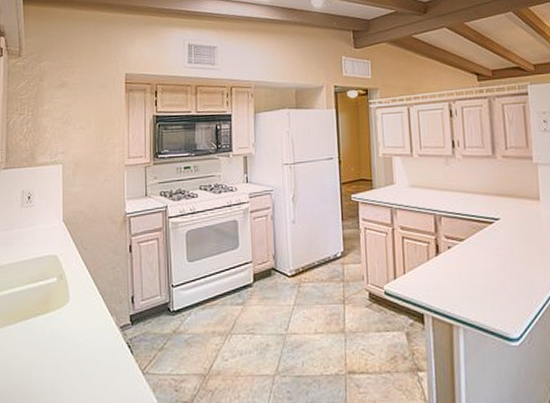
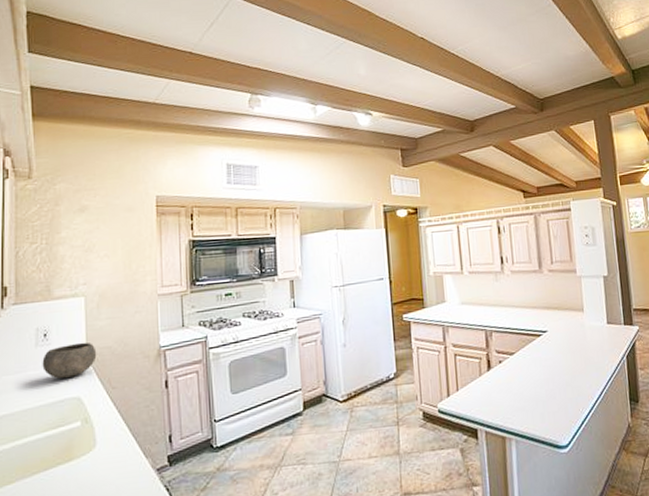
bowl: none [26,205,72,238] -> present [42,342,97,379]

